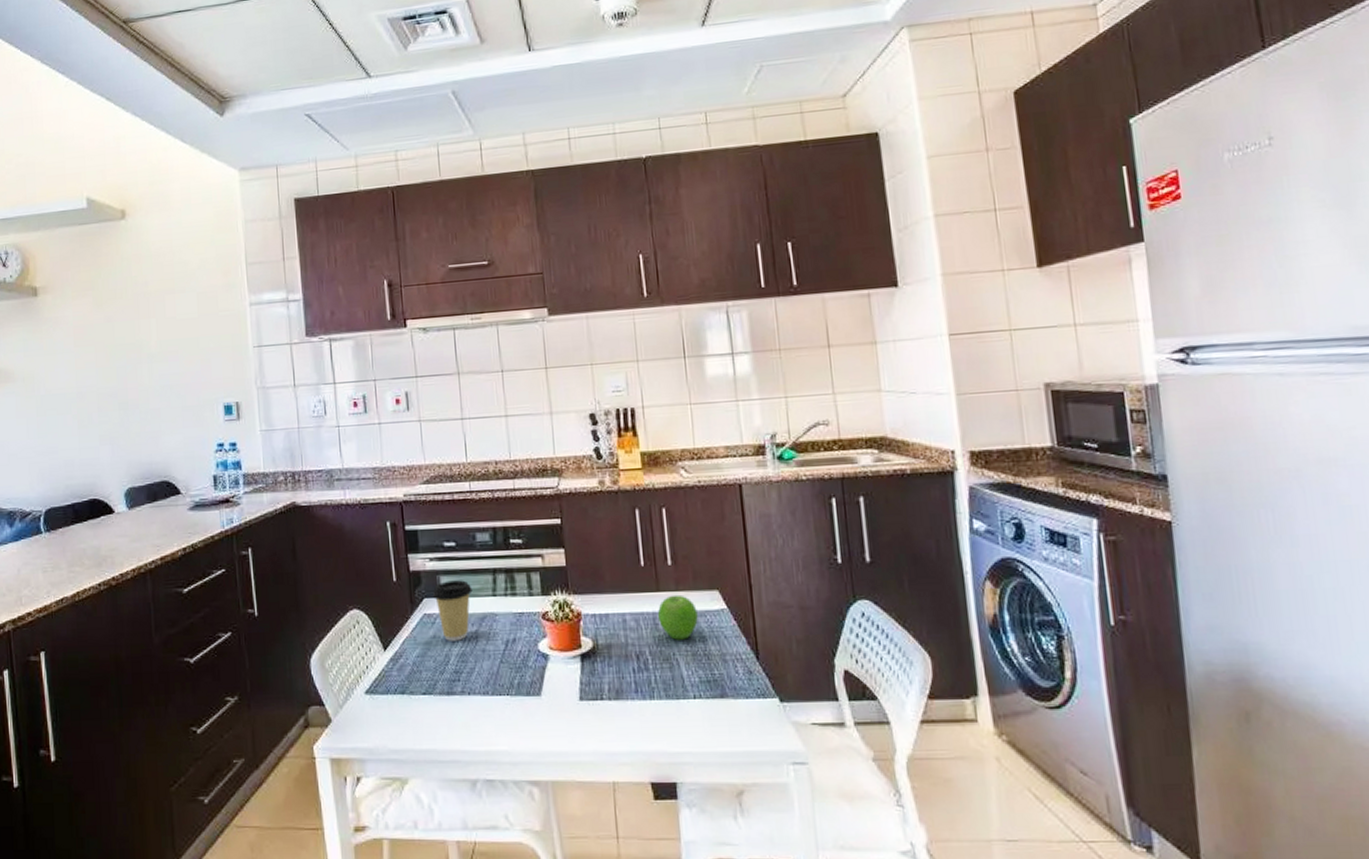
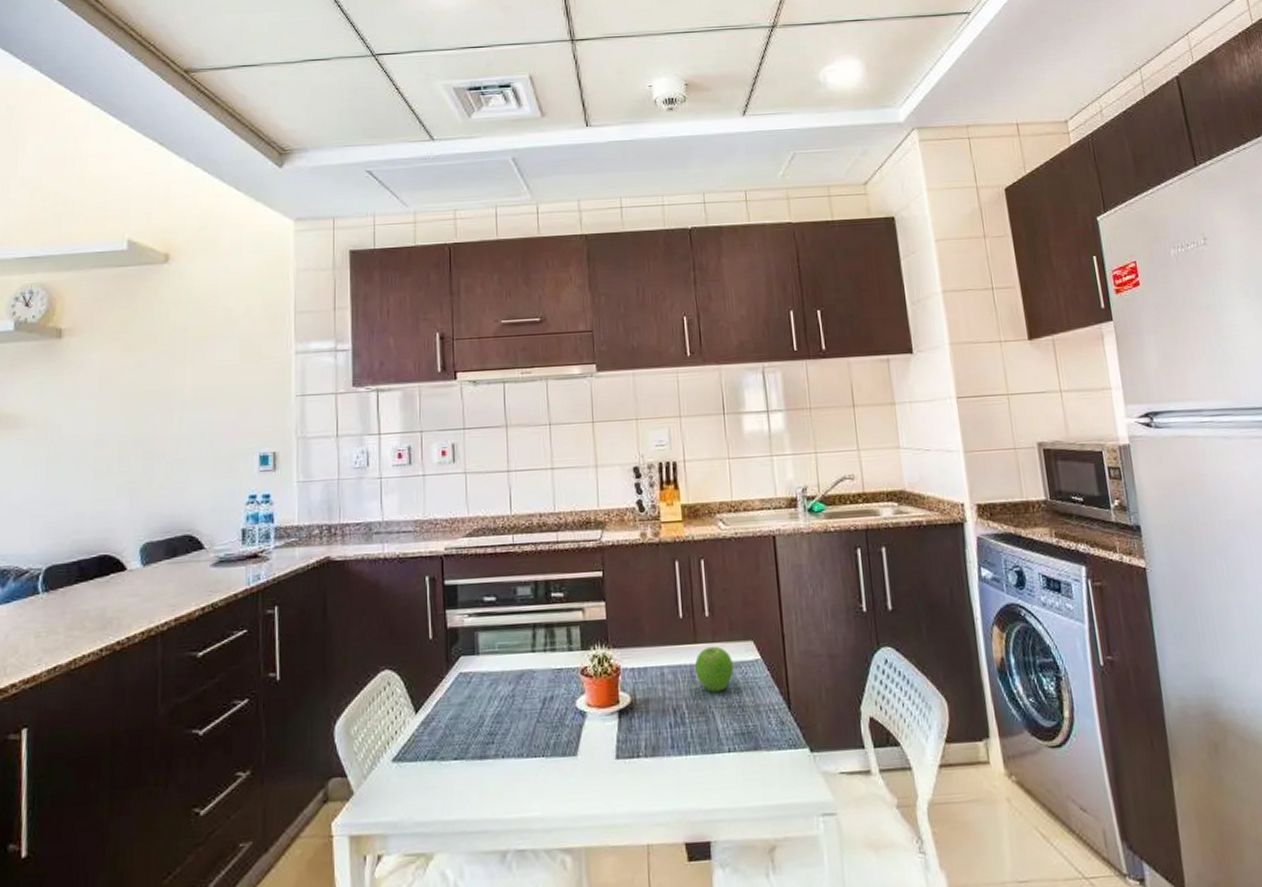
coffee cup: present [432,580,473,641] -> none [469,636,511,701]

